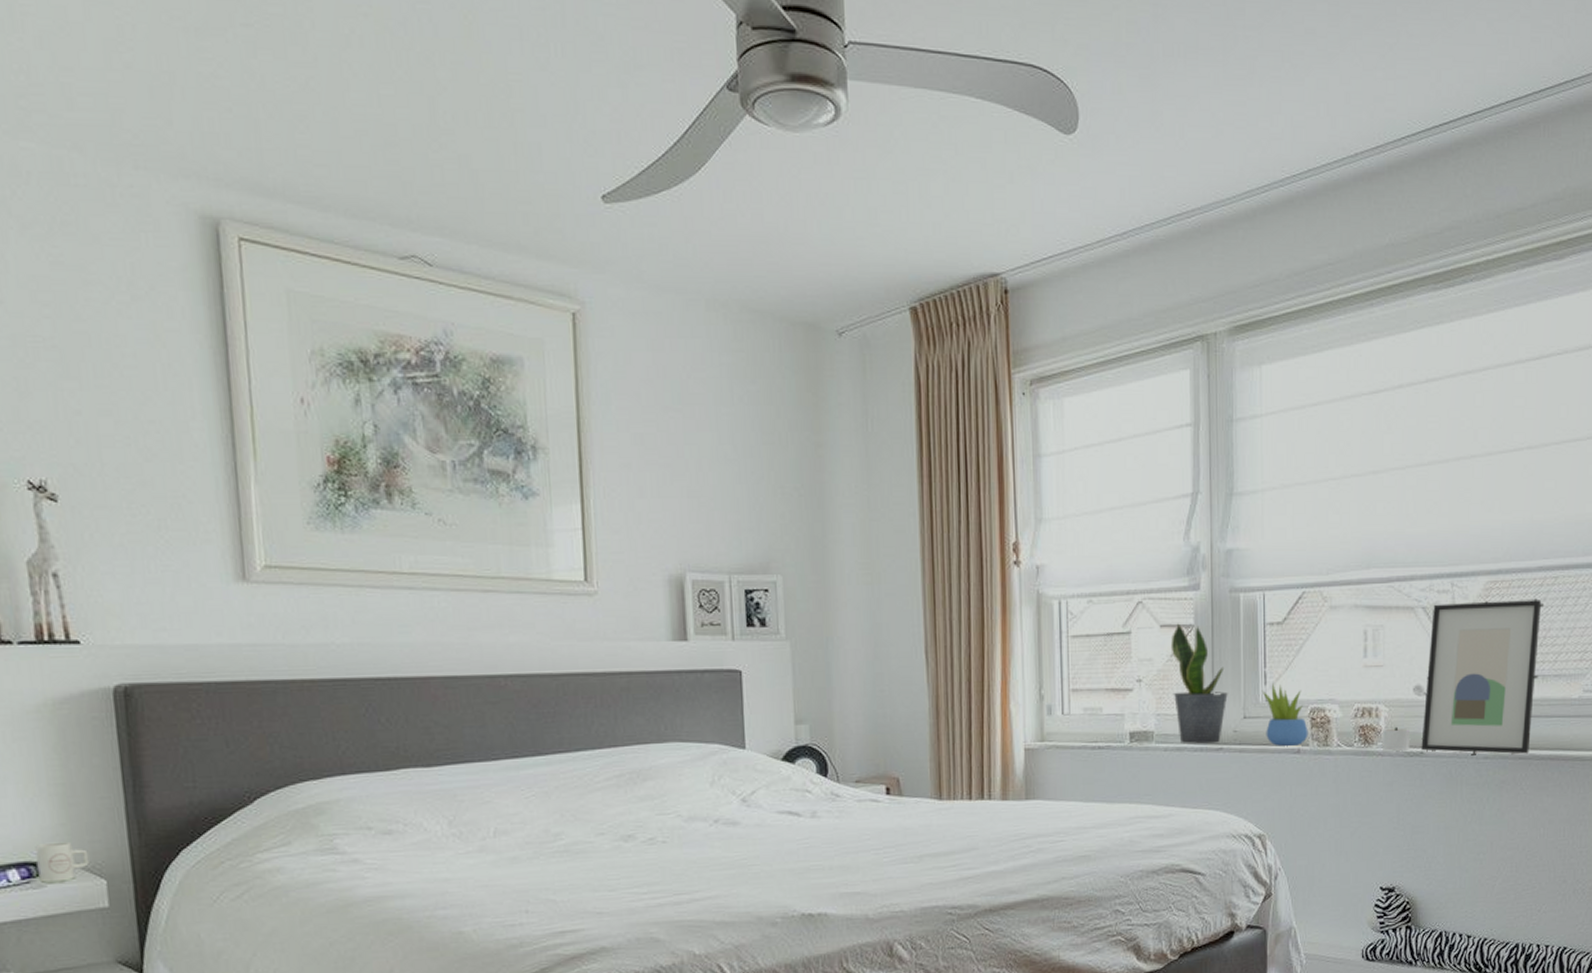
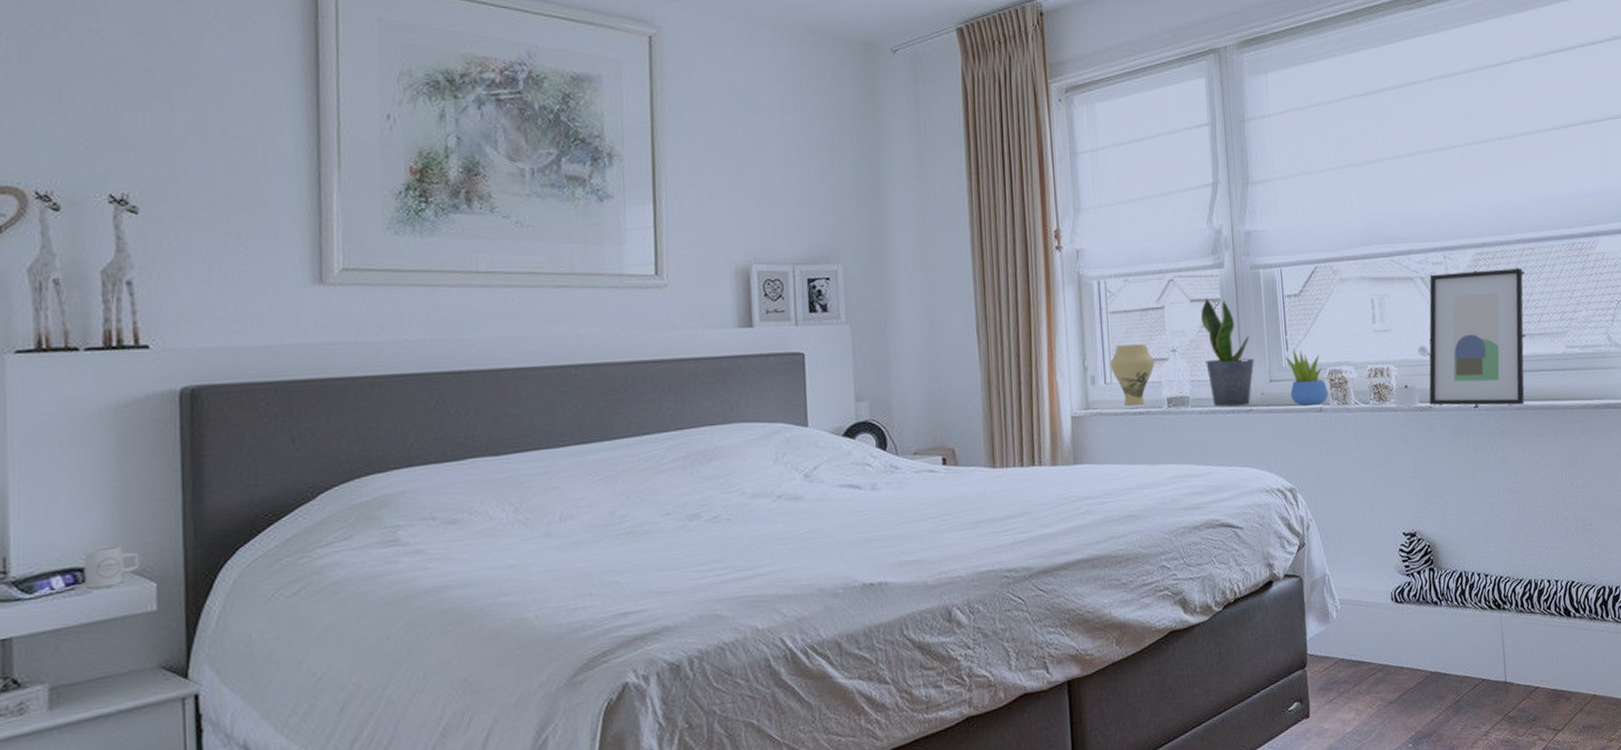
vase: none [1069,672,1118,740] -> present [1110,344,1155,407]

